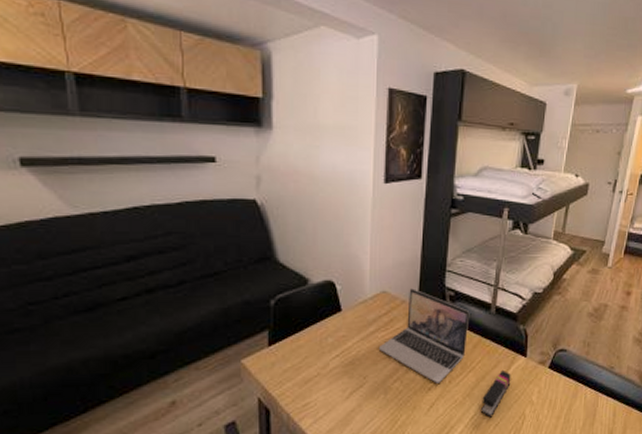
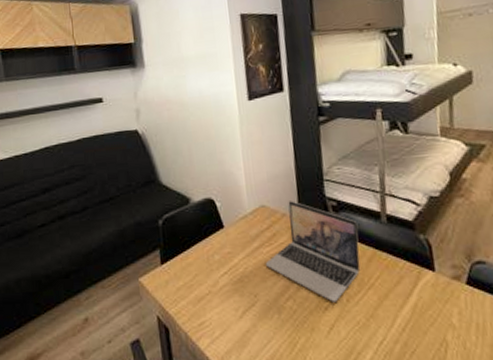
stapler: present [480,369,511,418] -> none [389,286,422,343]

